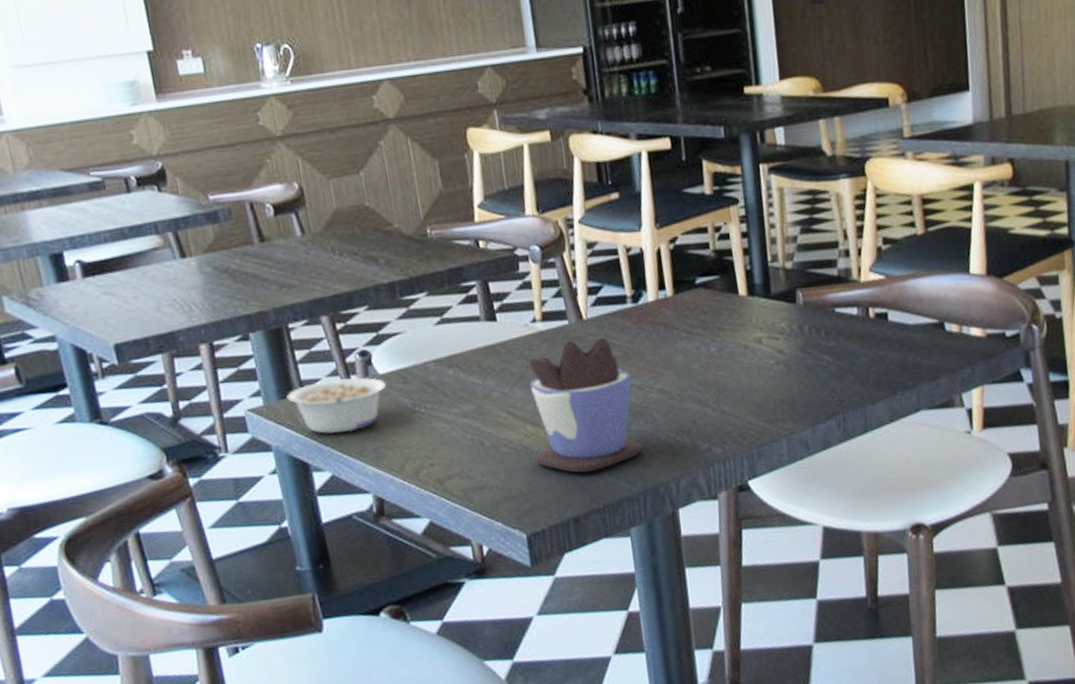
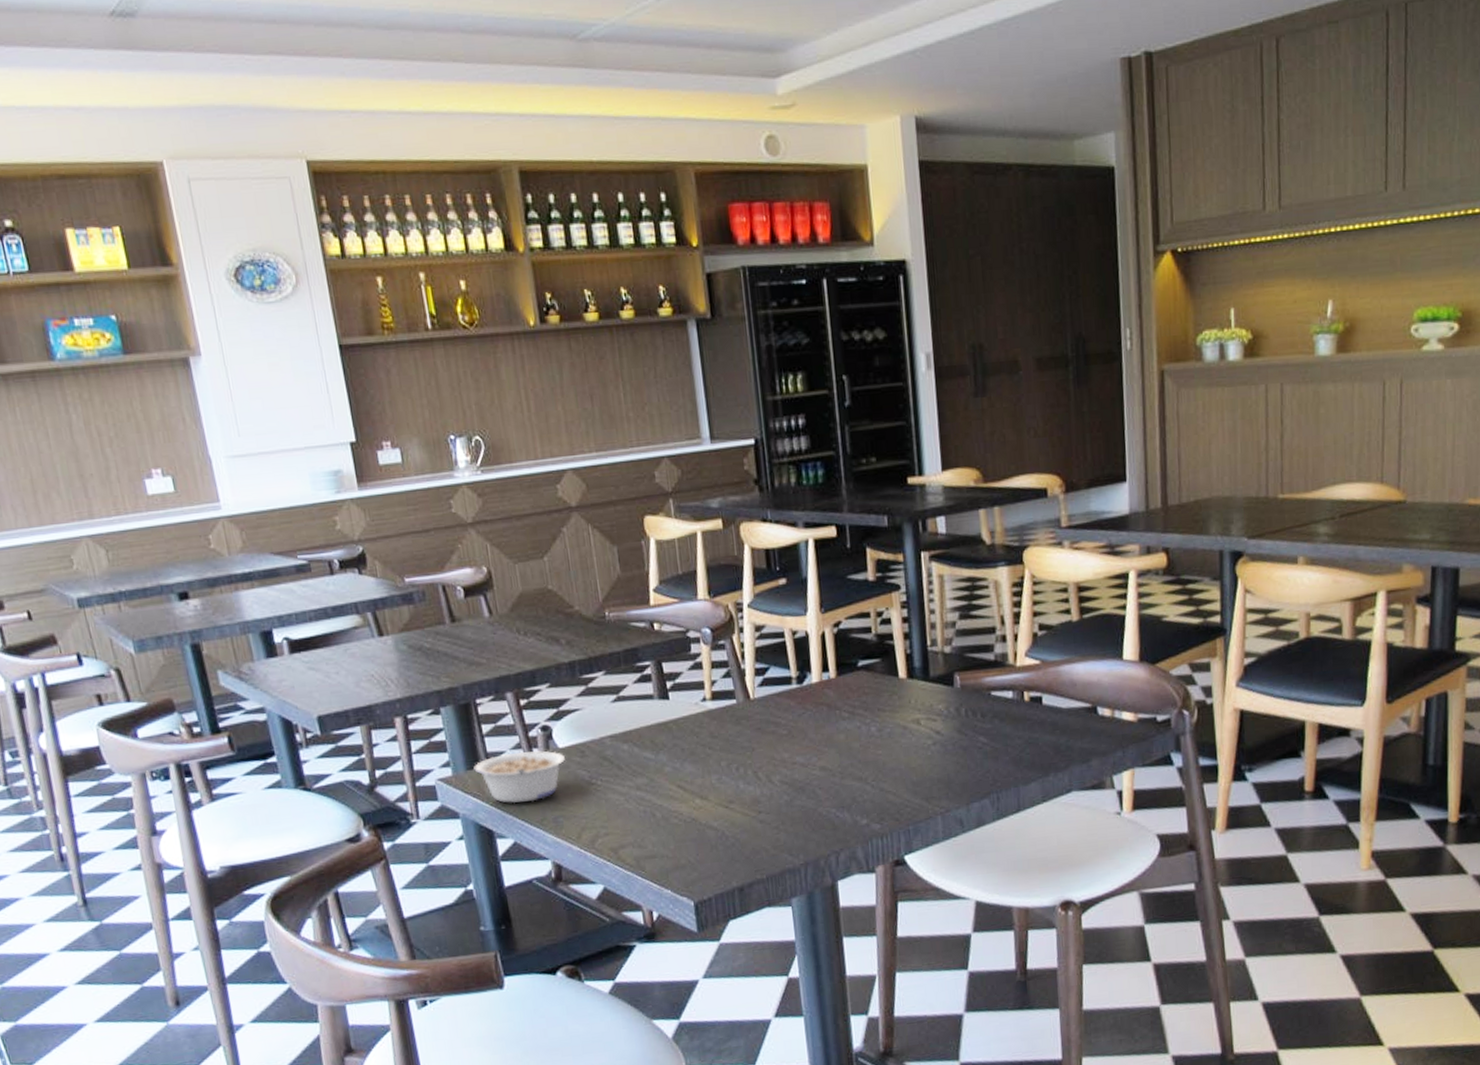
cup: present [529,337,644,473] -> none [699,716,806,845]

